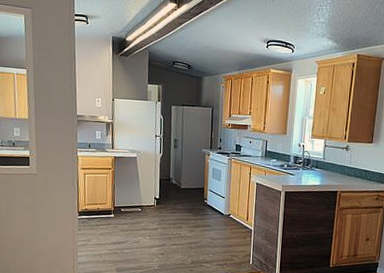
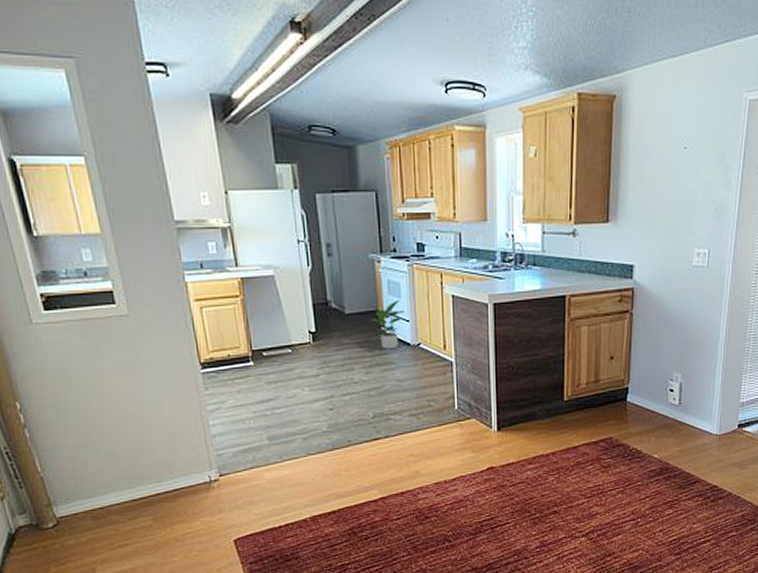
potted plant: none [198,182,223,216] -> present [370,300,406,350]

